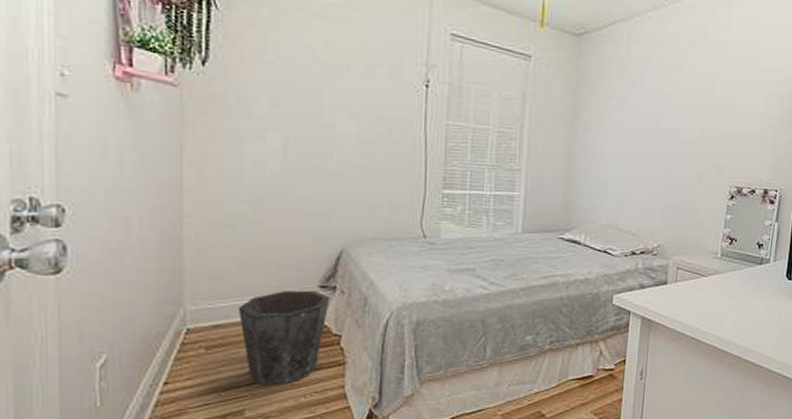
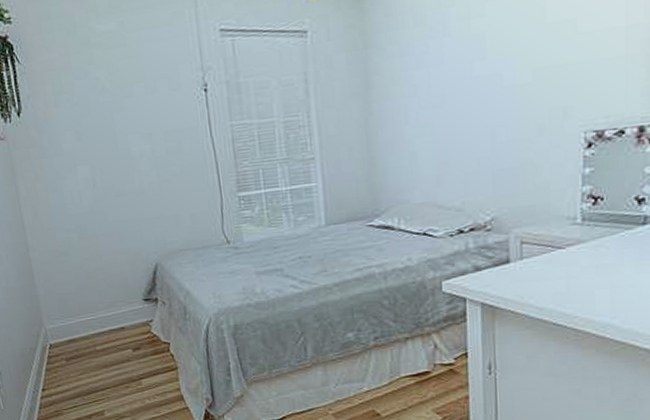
waste bin: present [238,290,330,385] -> none [83,303,155,390]

